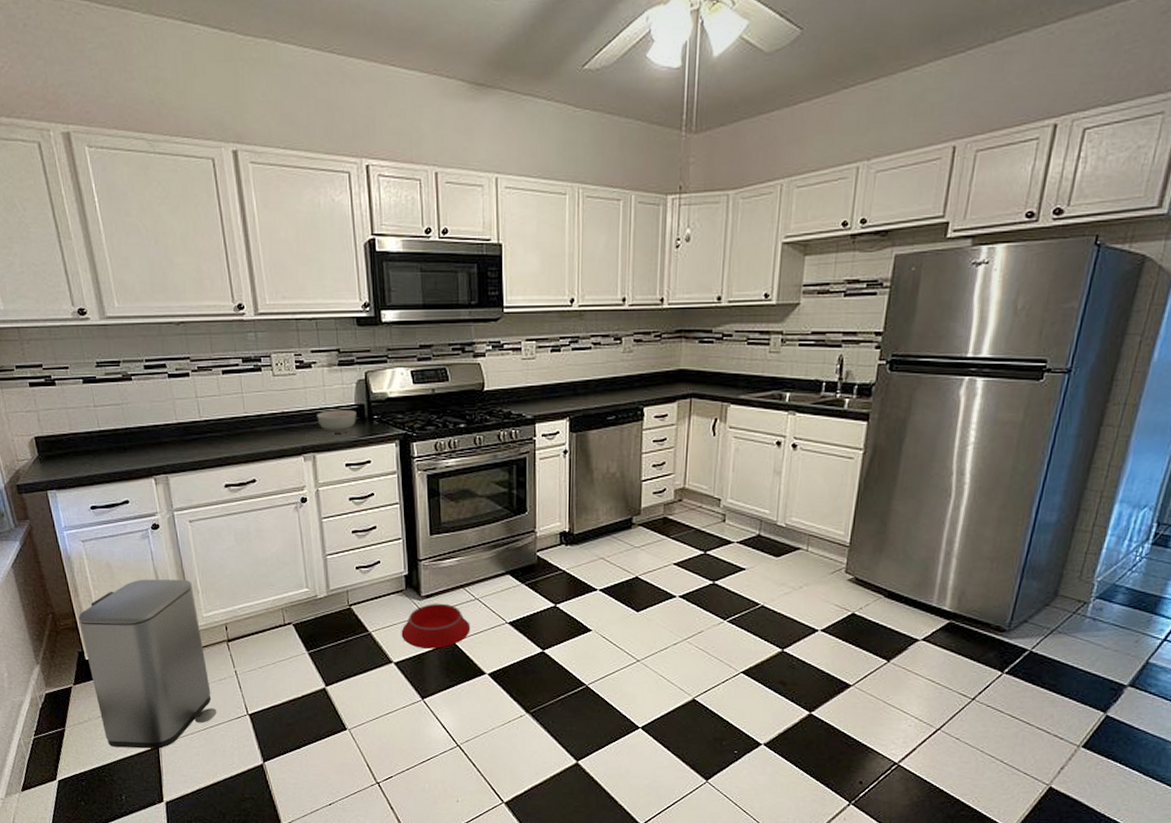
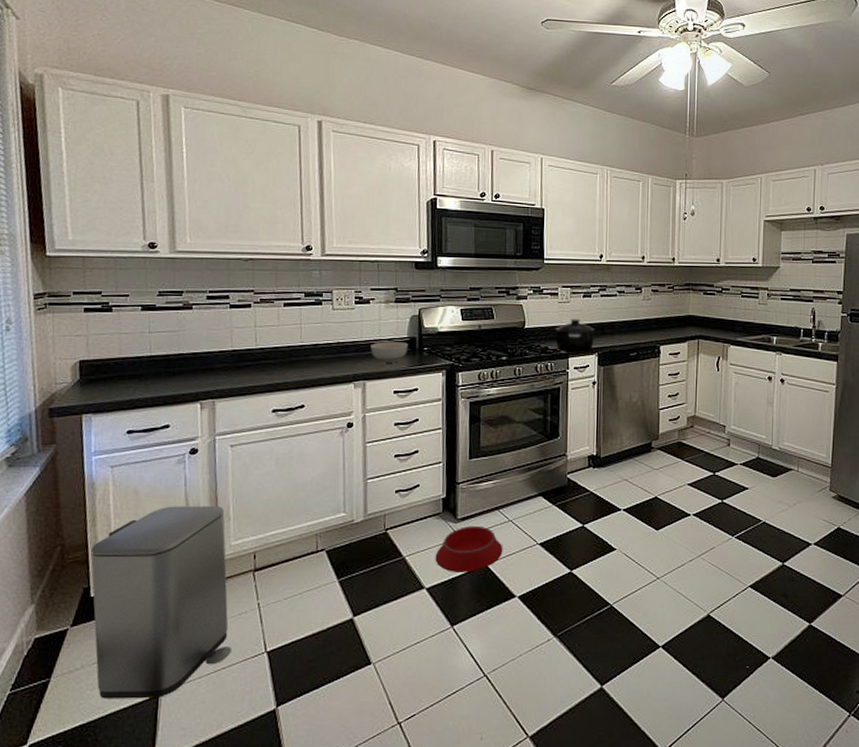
saucepan: none [520,378,565,417] -> present [555,319,594,353]

